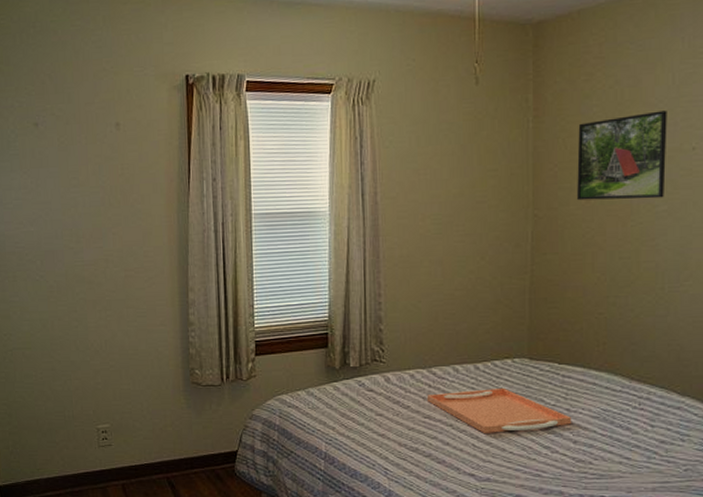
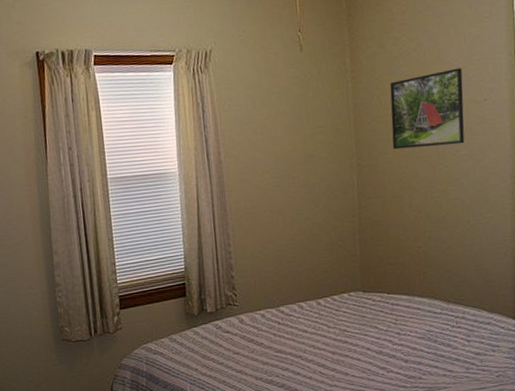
serving tray: present [426,387,572,433] -> none [277,319,403,361]

